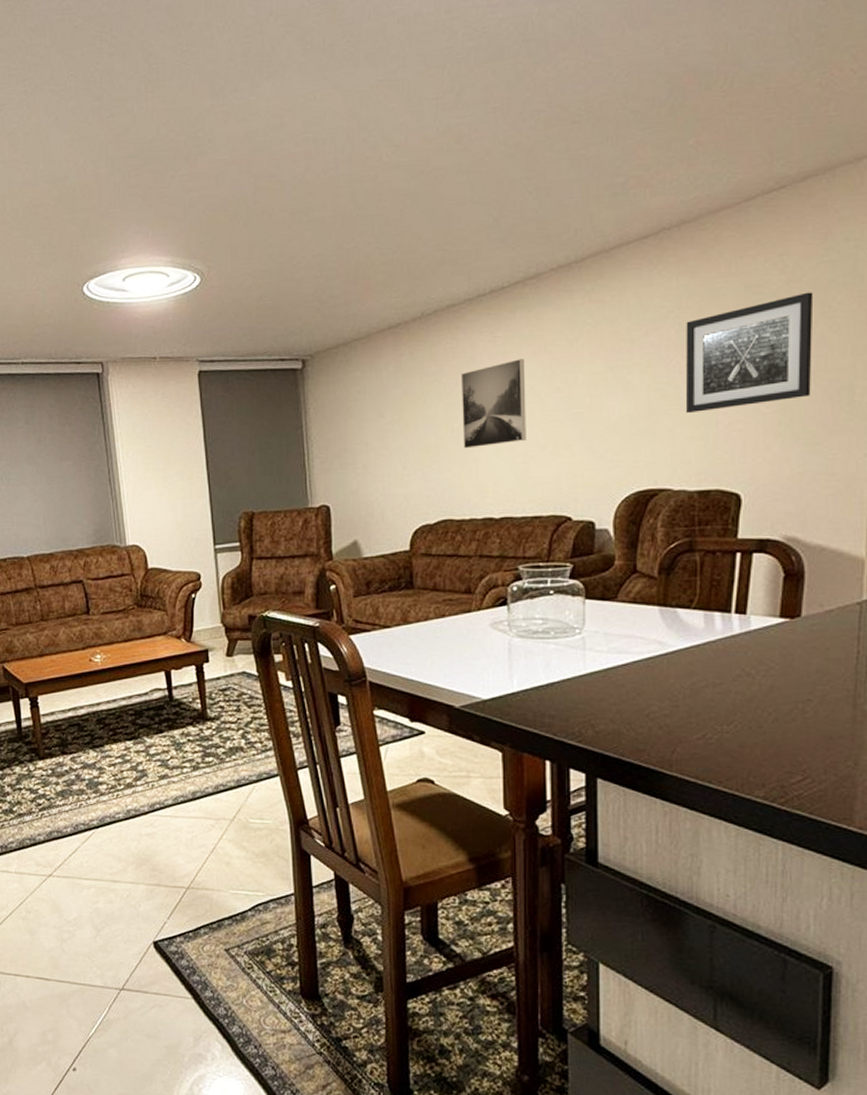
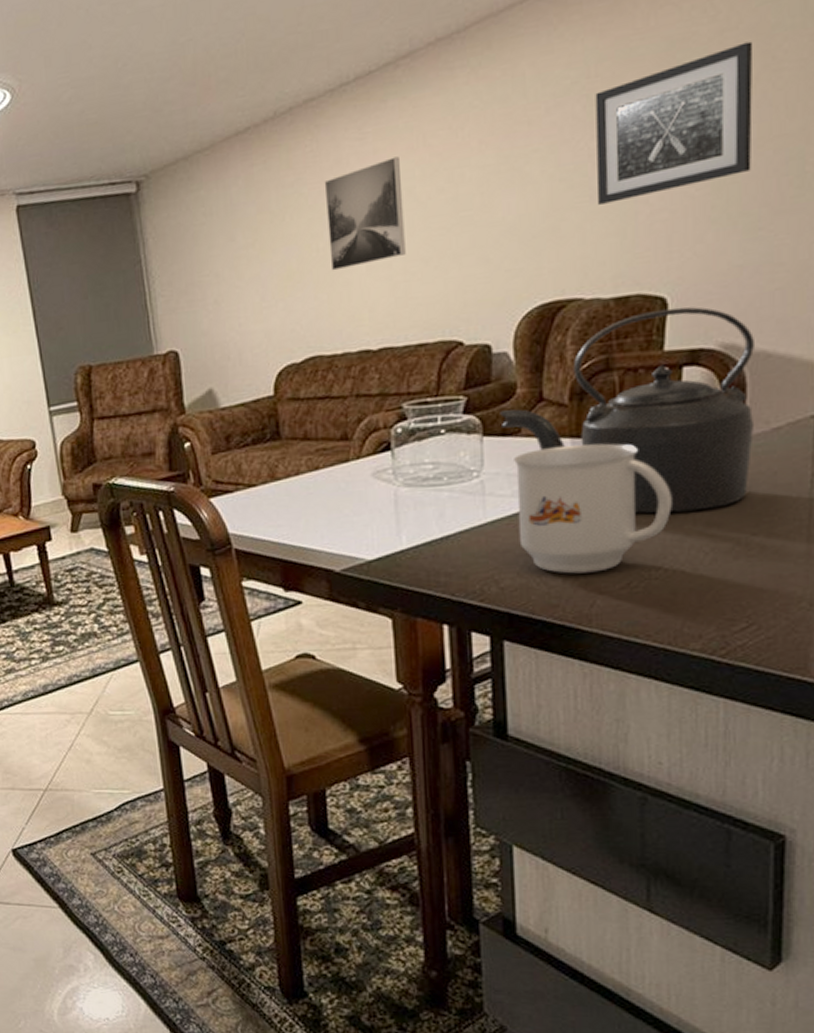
kettle: none [600,503,811,676] -> present [500,307,754,514]
mug: none [611,612,742,723] -> present [514,443,672,574]

